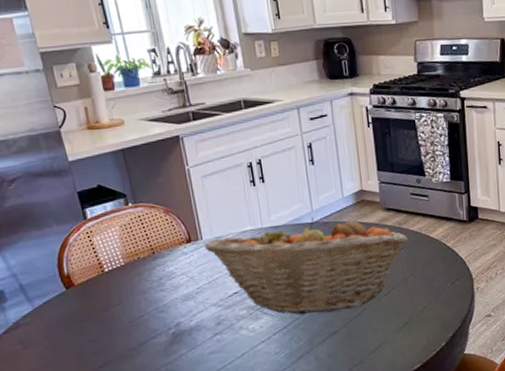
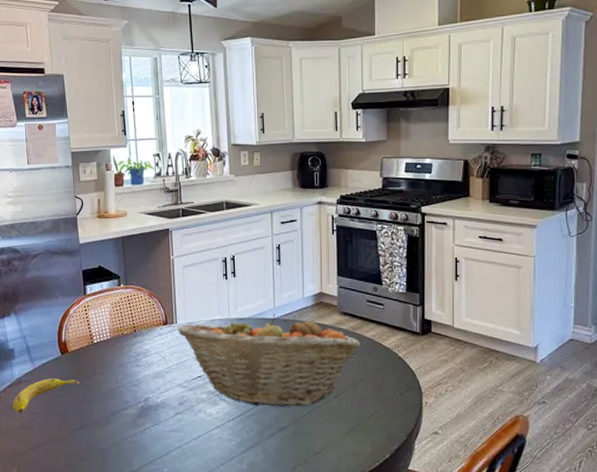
fruit: none [13,314,95,361] -> present [13,378,80,414]

